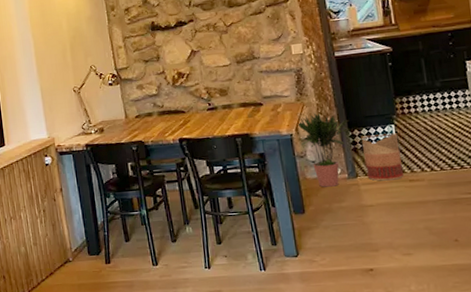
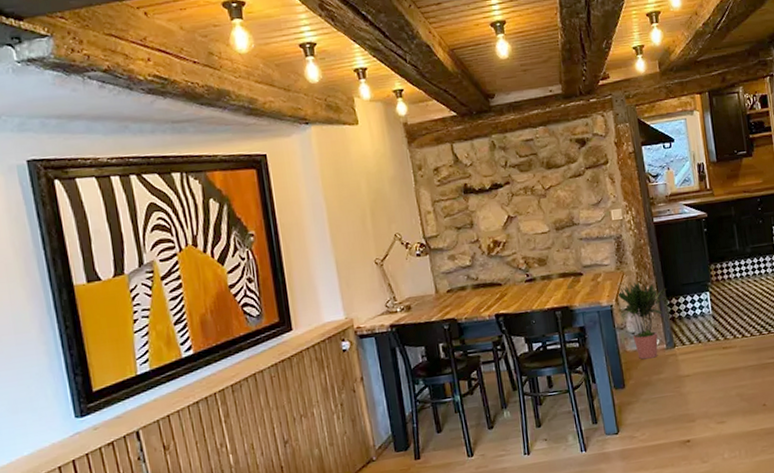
basket: present [360,133,403,181] -> none [678,300,717,350]

